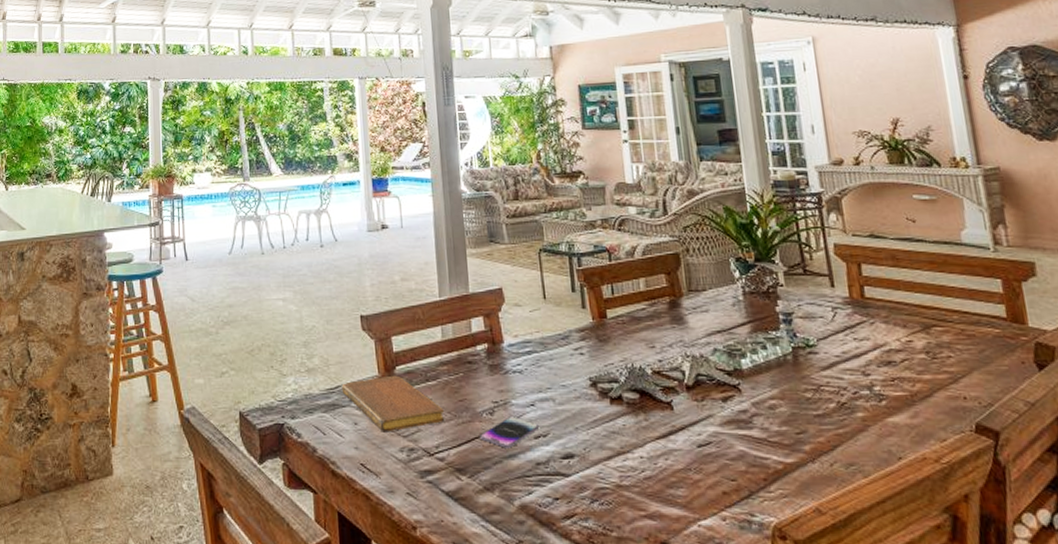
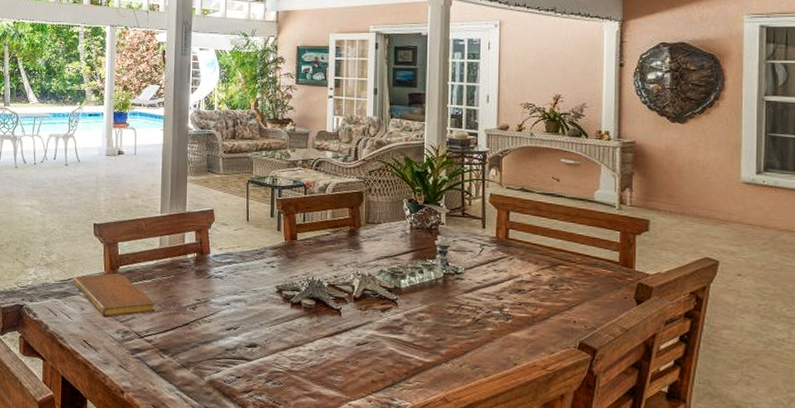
smartphone: present [480,416,540,448] -> none [183,312,232,336]

